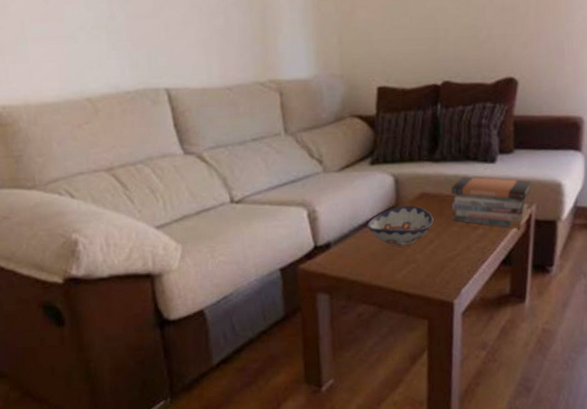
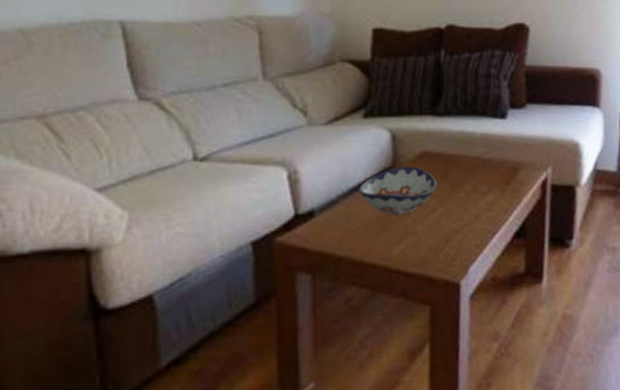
book stack: present [451,177,532,229] -> none [457,134,547,196]

